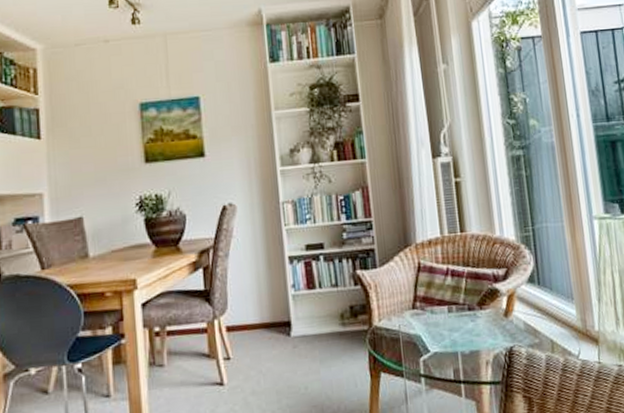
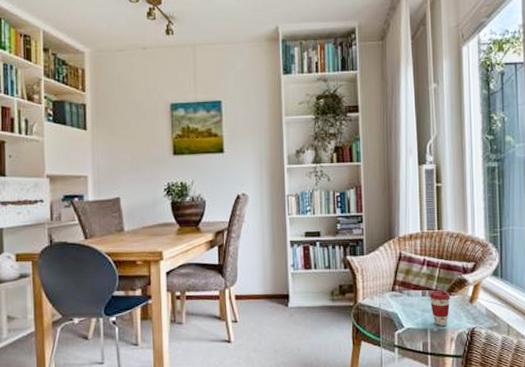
coffee cup: none [456,304,482,348] -> present [429,291,451,327]

